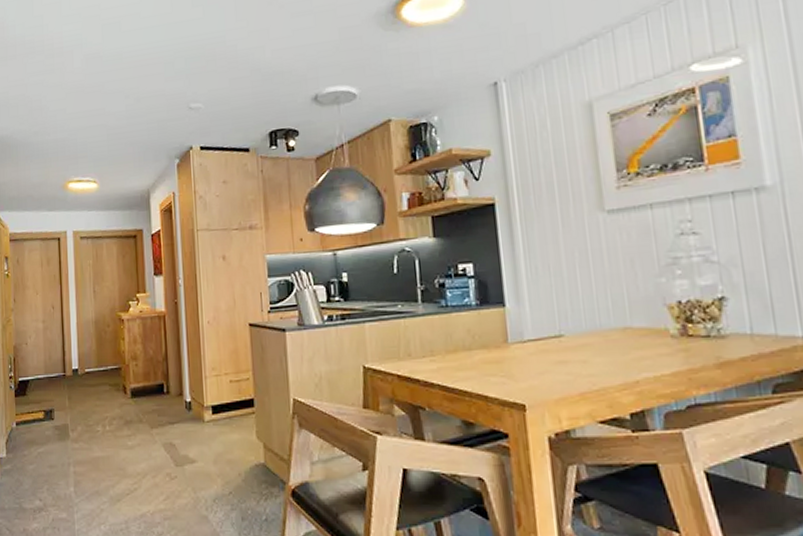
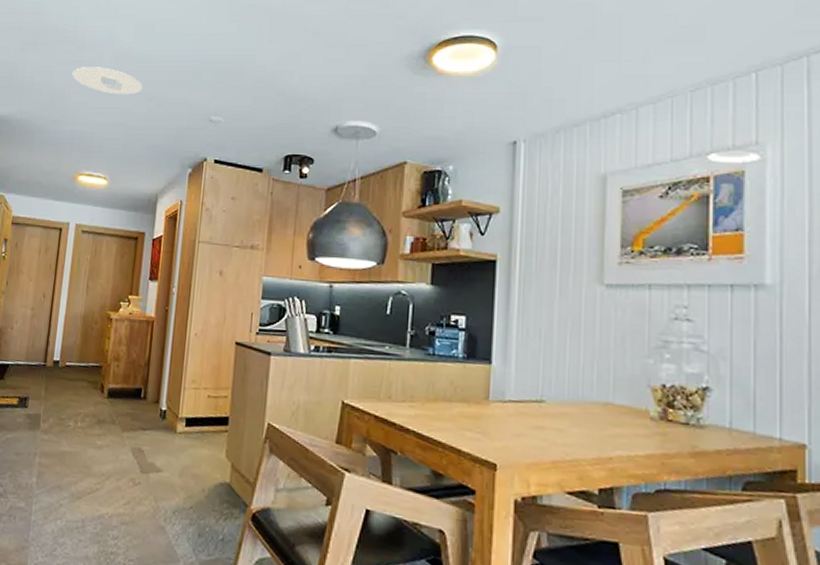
recessed light: none [46,71,118,97] -> present [72,67,143,95]

